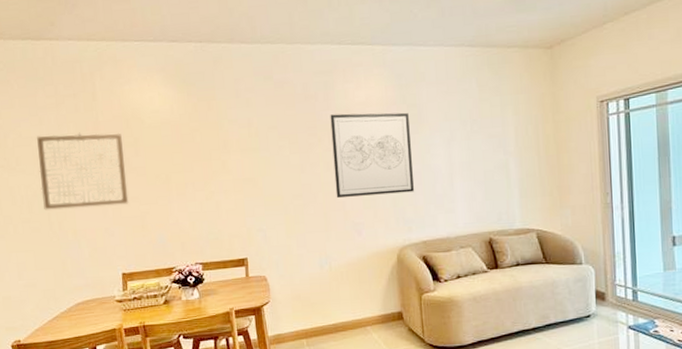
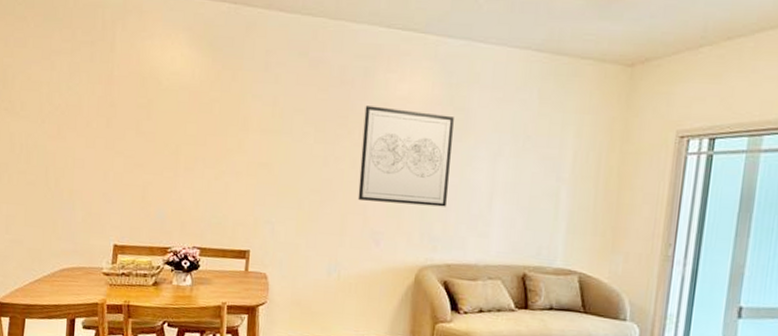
wall art: present [37,132,129,210] -> none [42,81,135,171]

